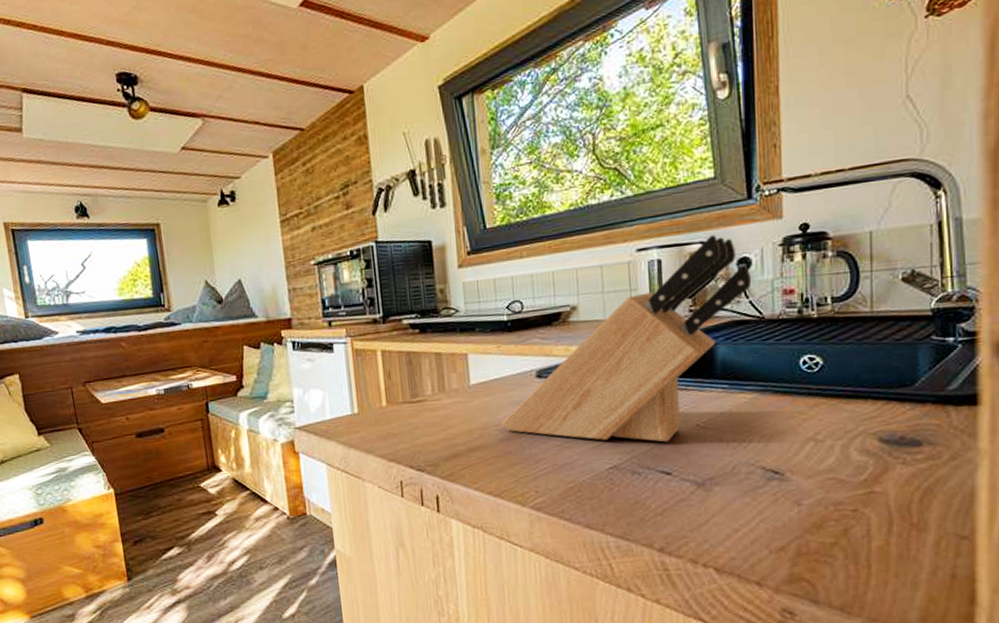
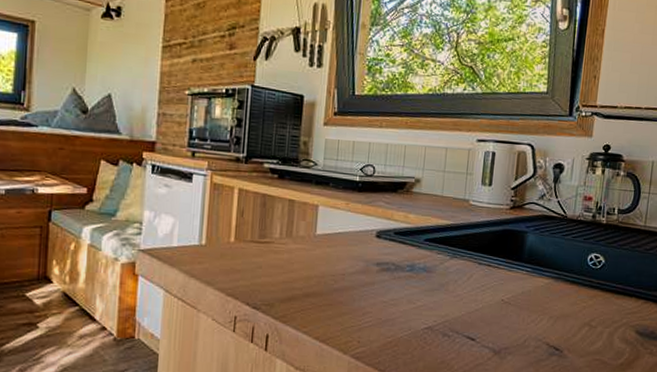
knife block: present [501,235,752,443] -> none [337,140,562,312]

